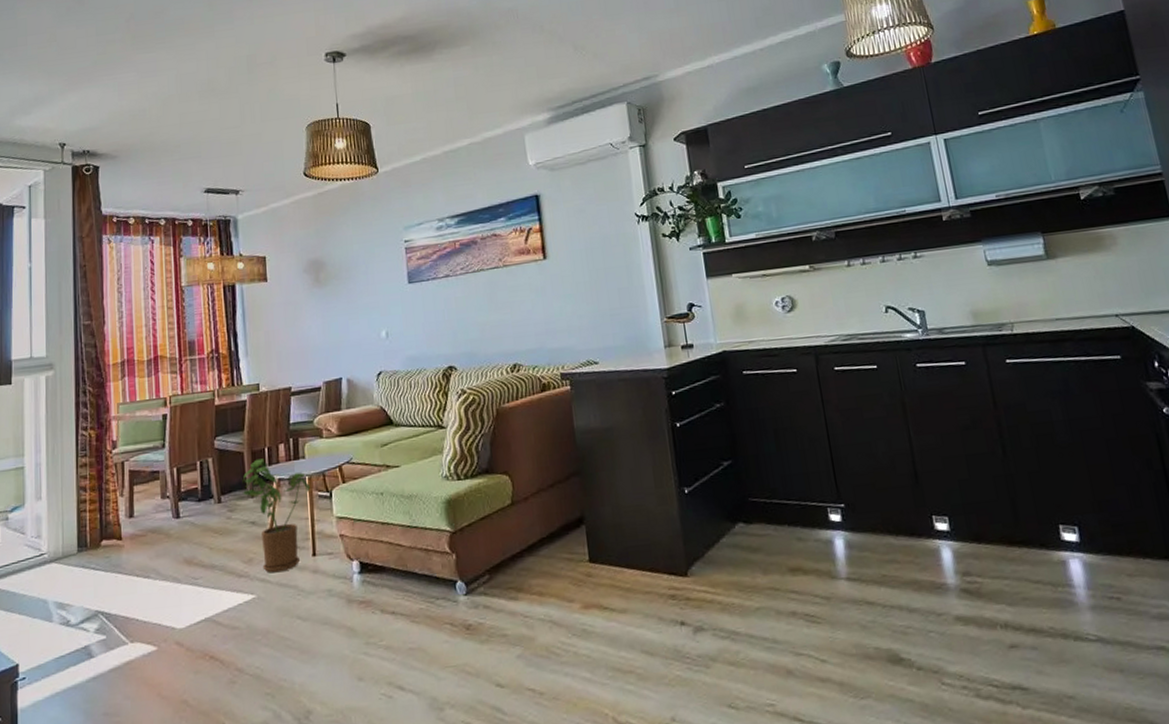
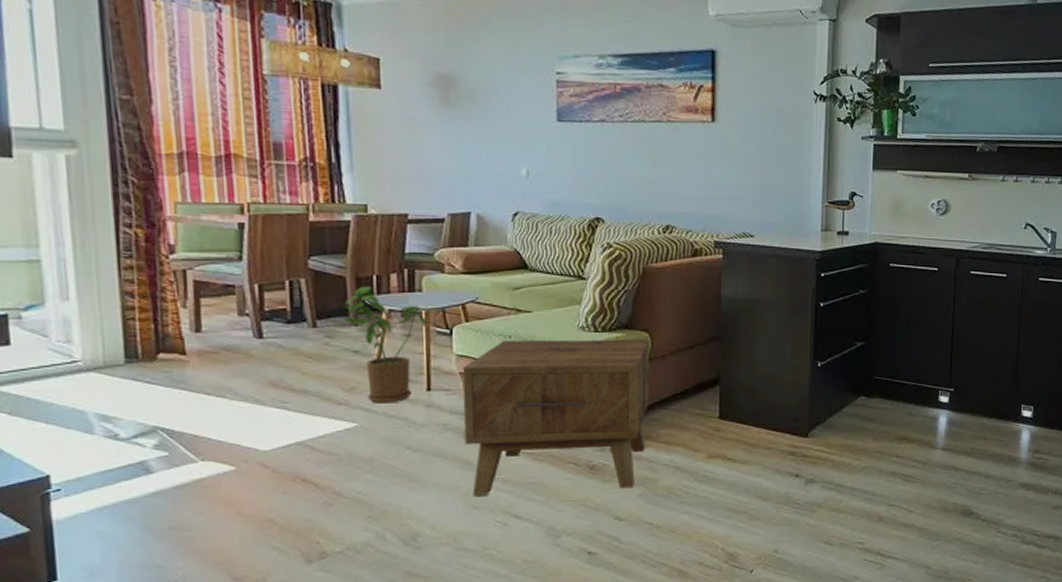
side table: none [342,482,518,666] -> present [462,339,650,496]

